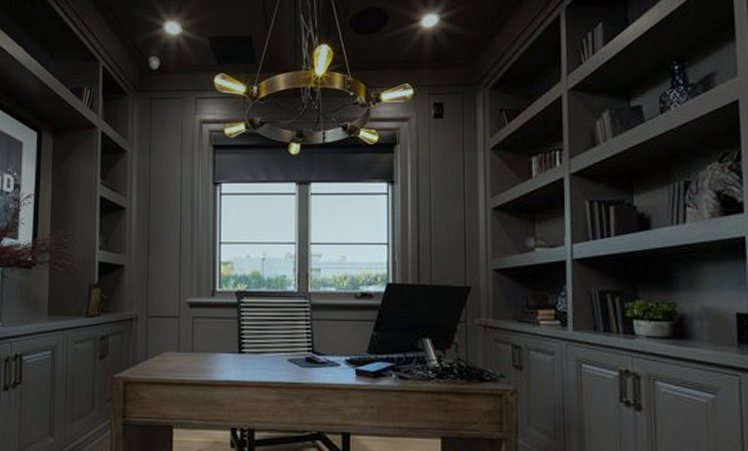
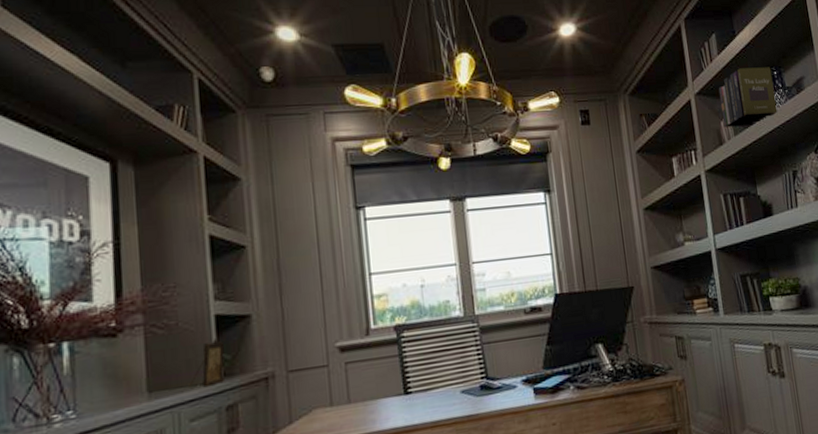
books: none [598,60,673,128] -> present [718,67,778,128]

